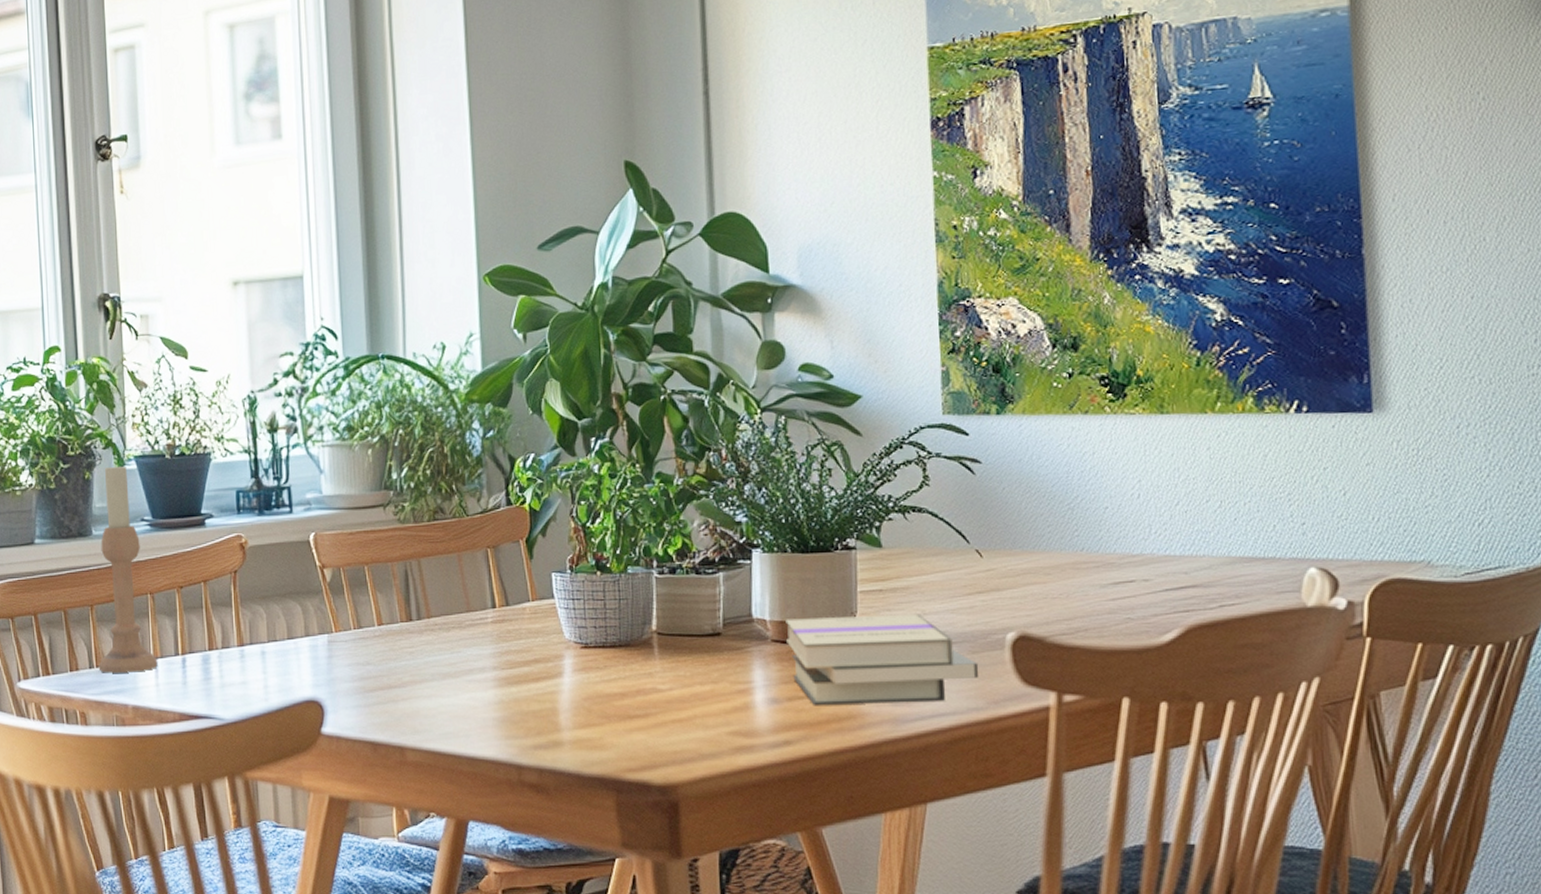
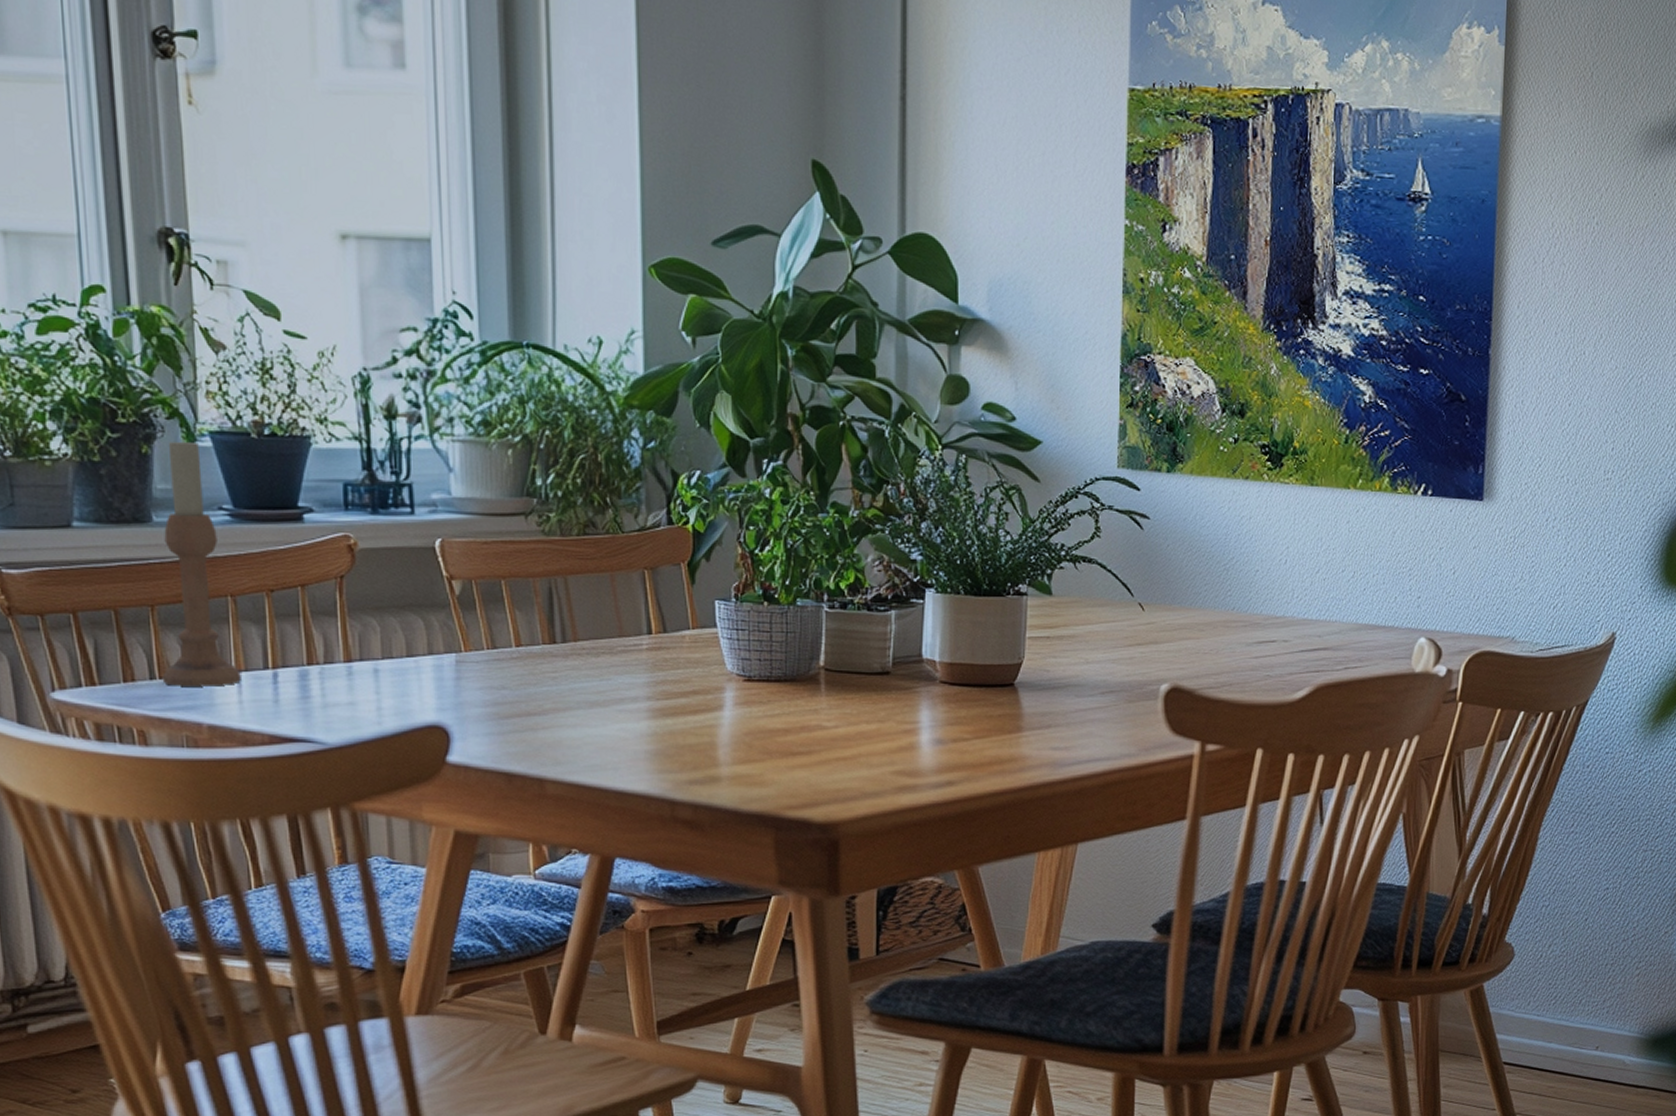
books: present [785,613,979,705] -> none [955,661,1134,748]

